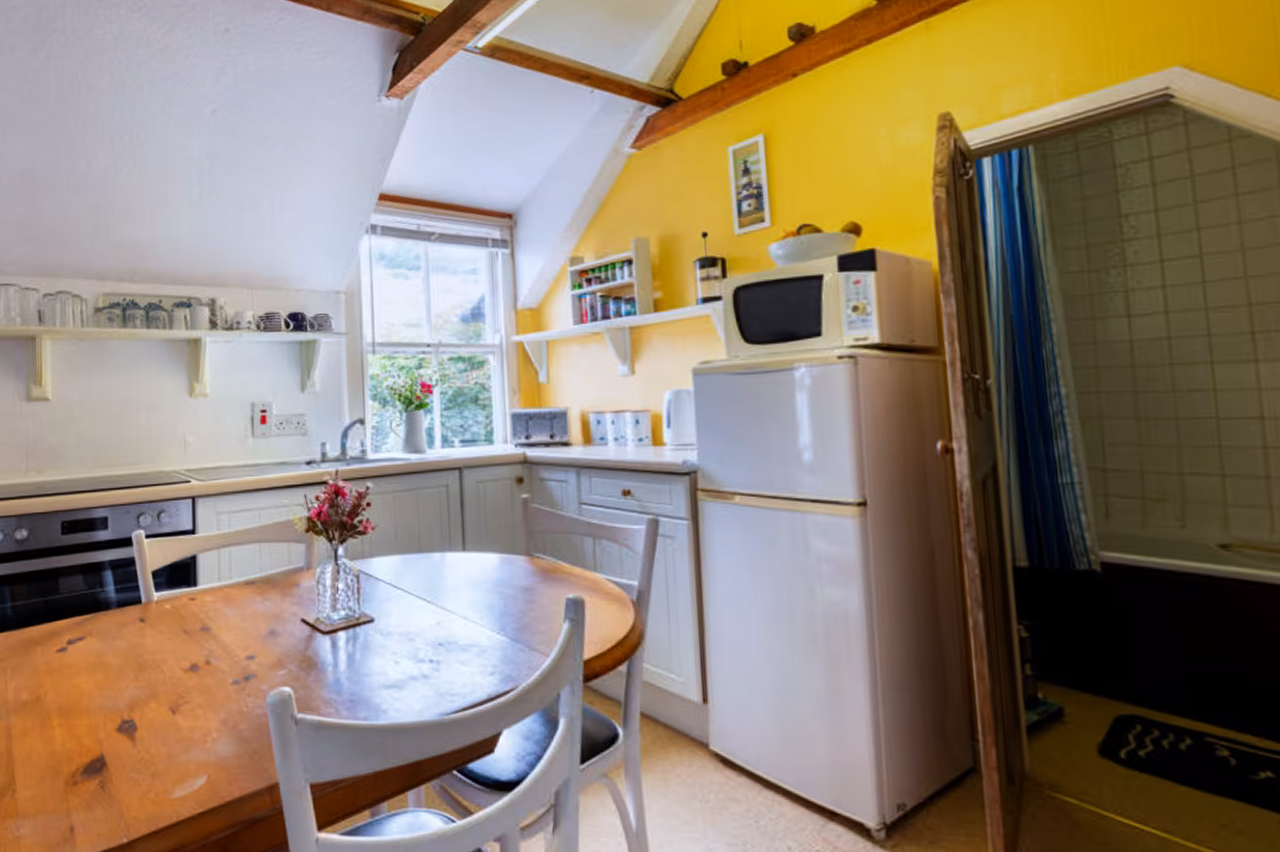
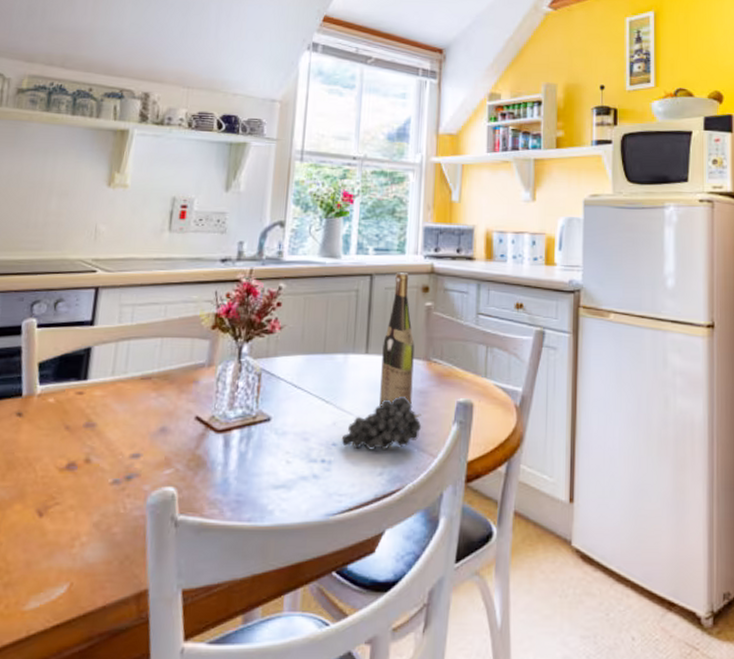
fruit: none [447,593,531,650] -> present [341,395,422,451]
wine bottle: none [480,464,517,605] -> present [379,273,415,407]

